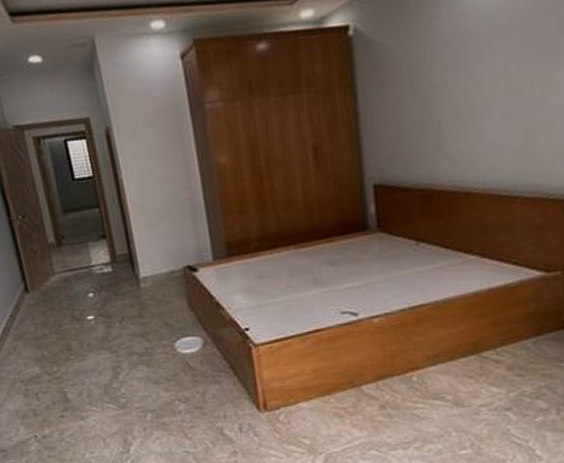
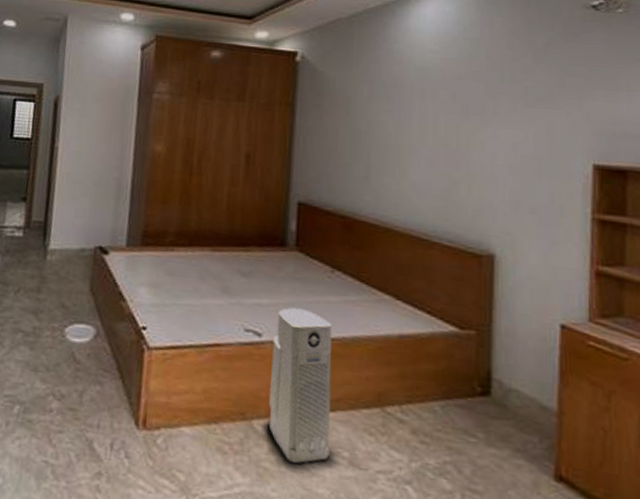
air purifier: none [369,283,435,413] -> present [268,307,332,463]

